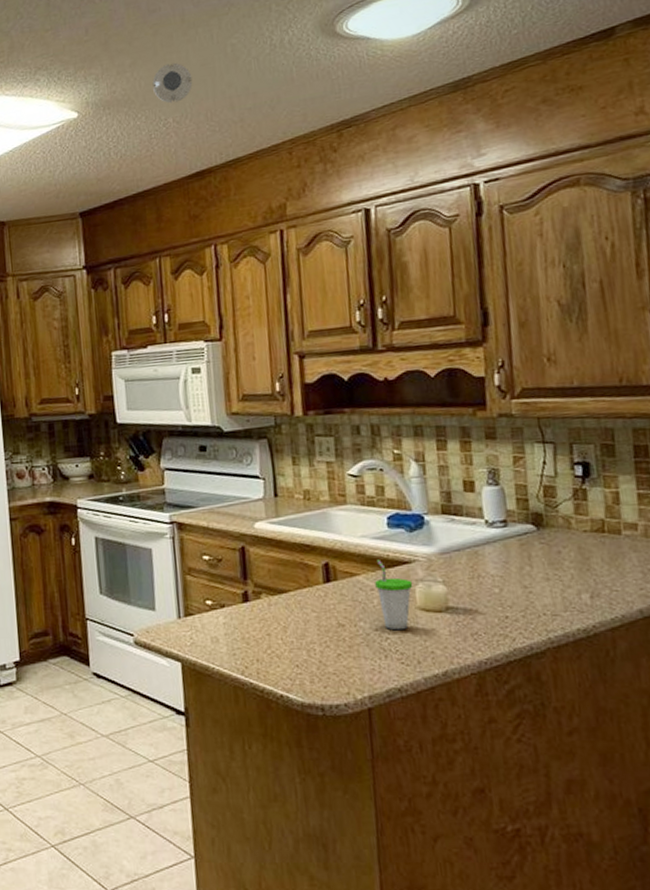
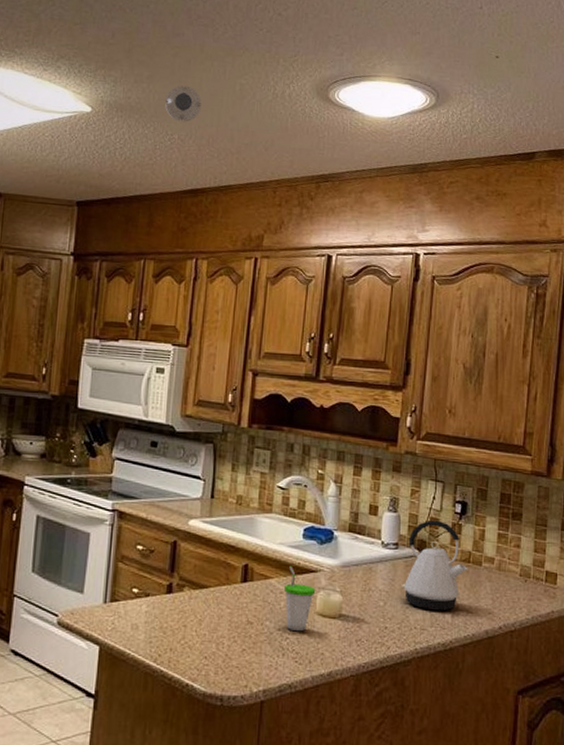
kettle: none [517,487,602,593] -> present [401,520,467,611]

